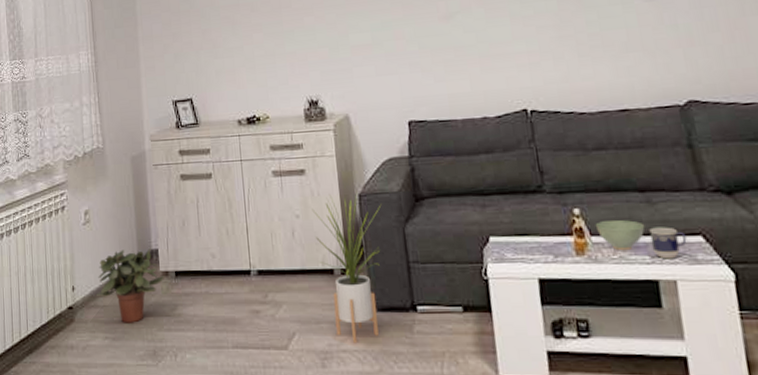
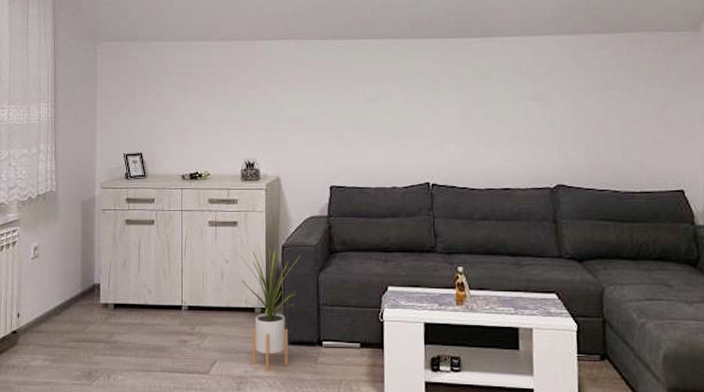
potted plant: present [95,247,165,323] -> none [39,282,105,347]
bowl: present [595,220,645,251] -> none [474,278,513,303]
cup: present [649,227,687,260] -> none [516,285,544,311]

